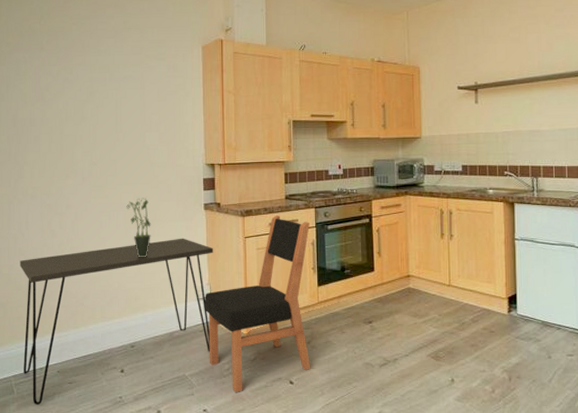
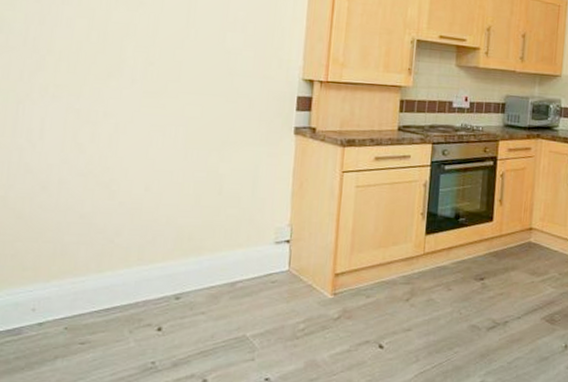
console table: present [19,238,214,405] -> none [12,166,301,372]
potted plant: present [126,198,151,258] -> none [189,112,221,188]
dining chair: present [205,216,311,393] -> none [279,149,424,359]

